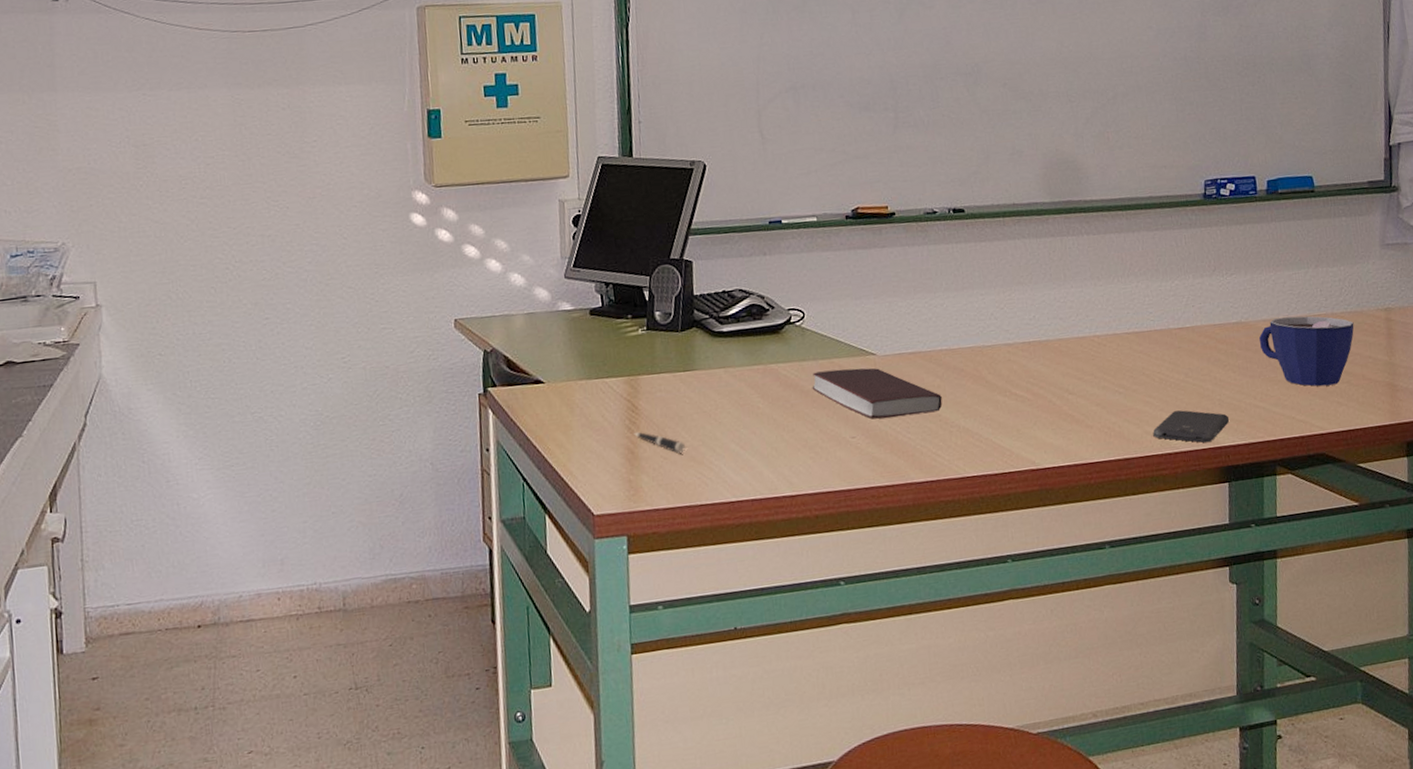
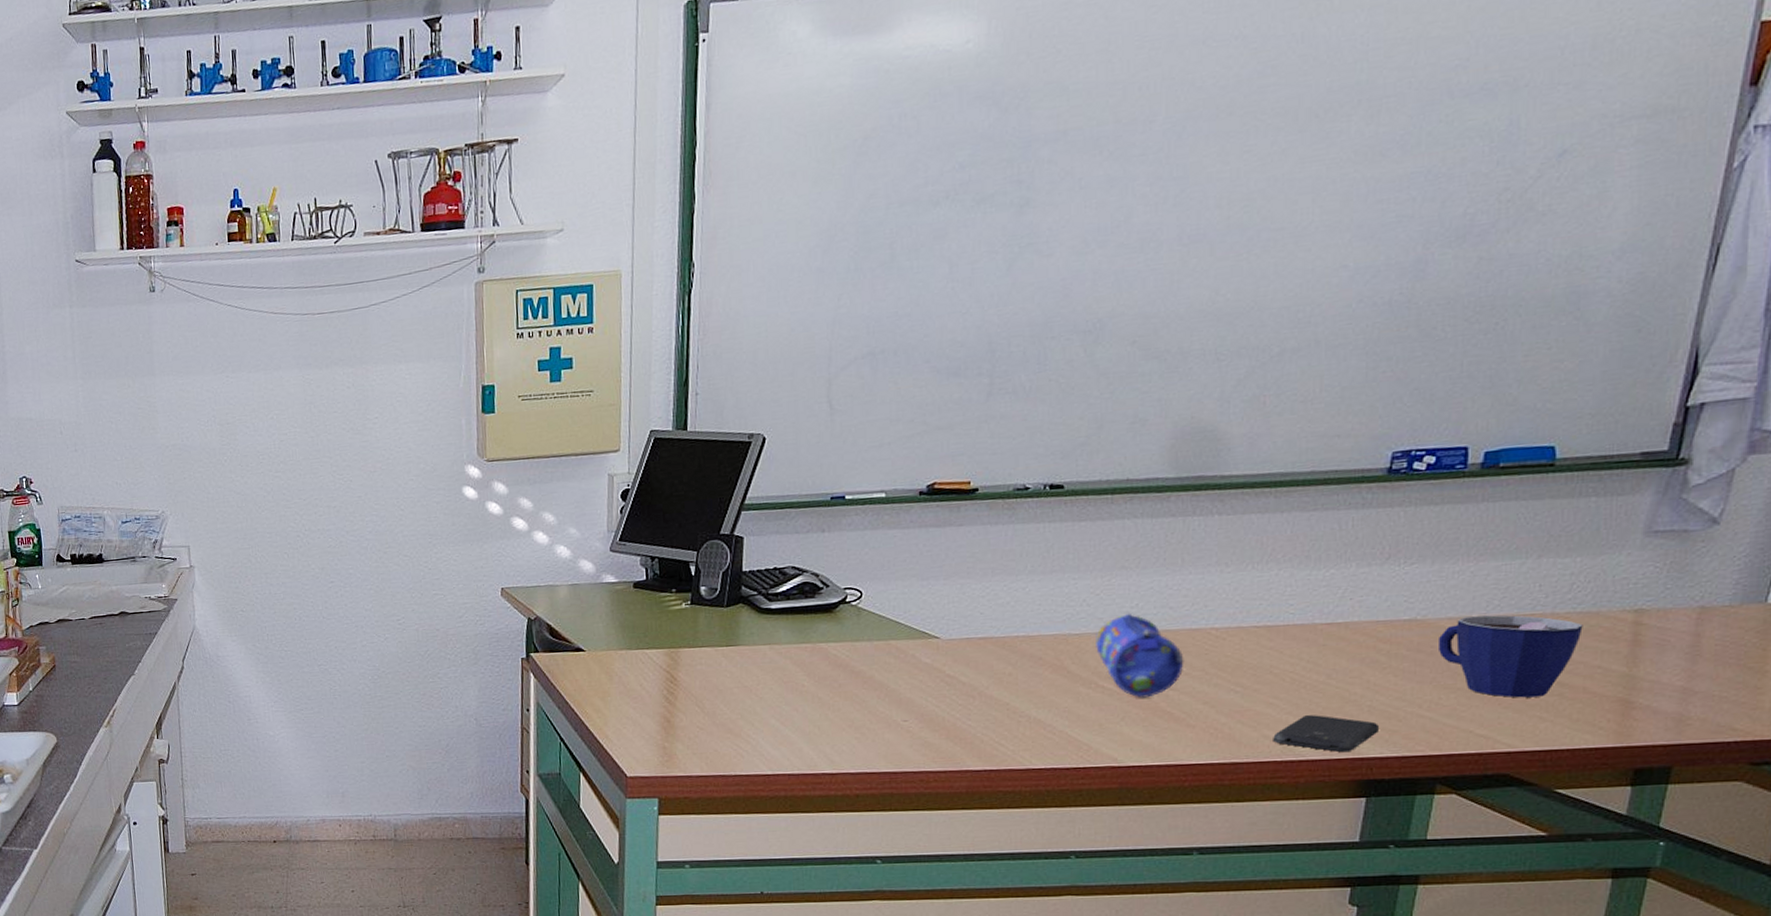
pen: present [634,431,685,453] -> none [671,701,723,725]
book: present [812,367,943,419] -> none [863,651,1012,704]
pencil case: none [1005,324,1077,403] -> present [1096,613,1184,698]

